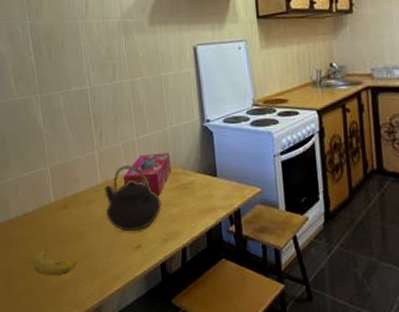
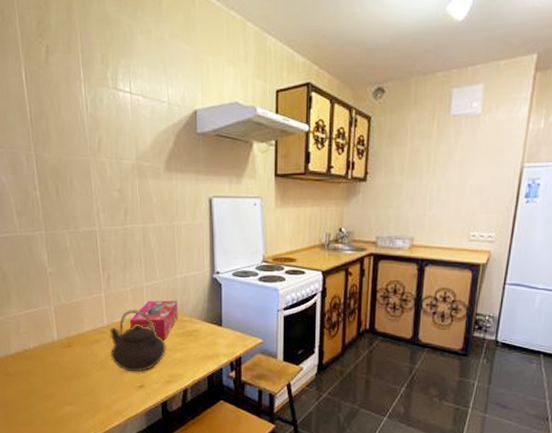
fruit: present [30,248,77,275] -> none [30,383,79,409]

